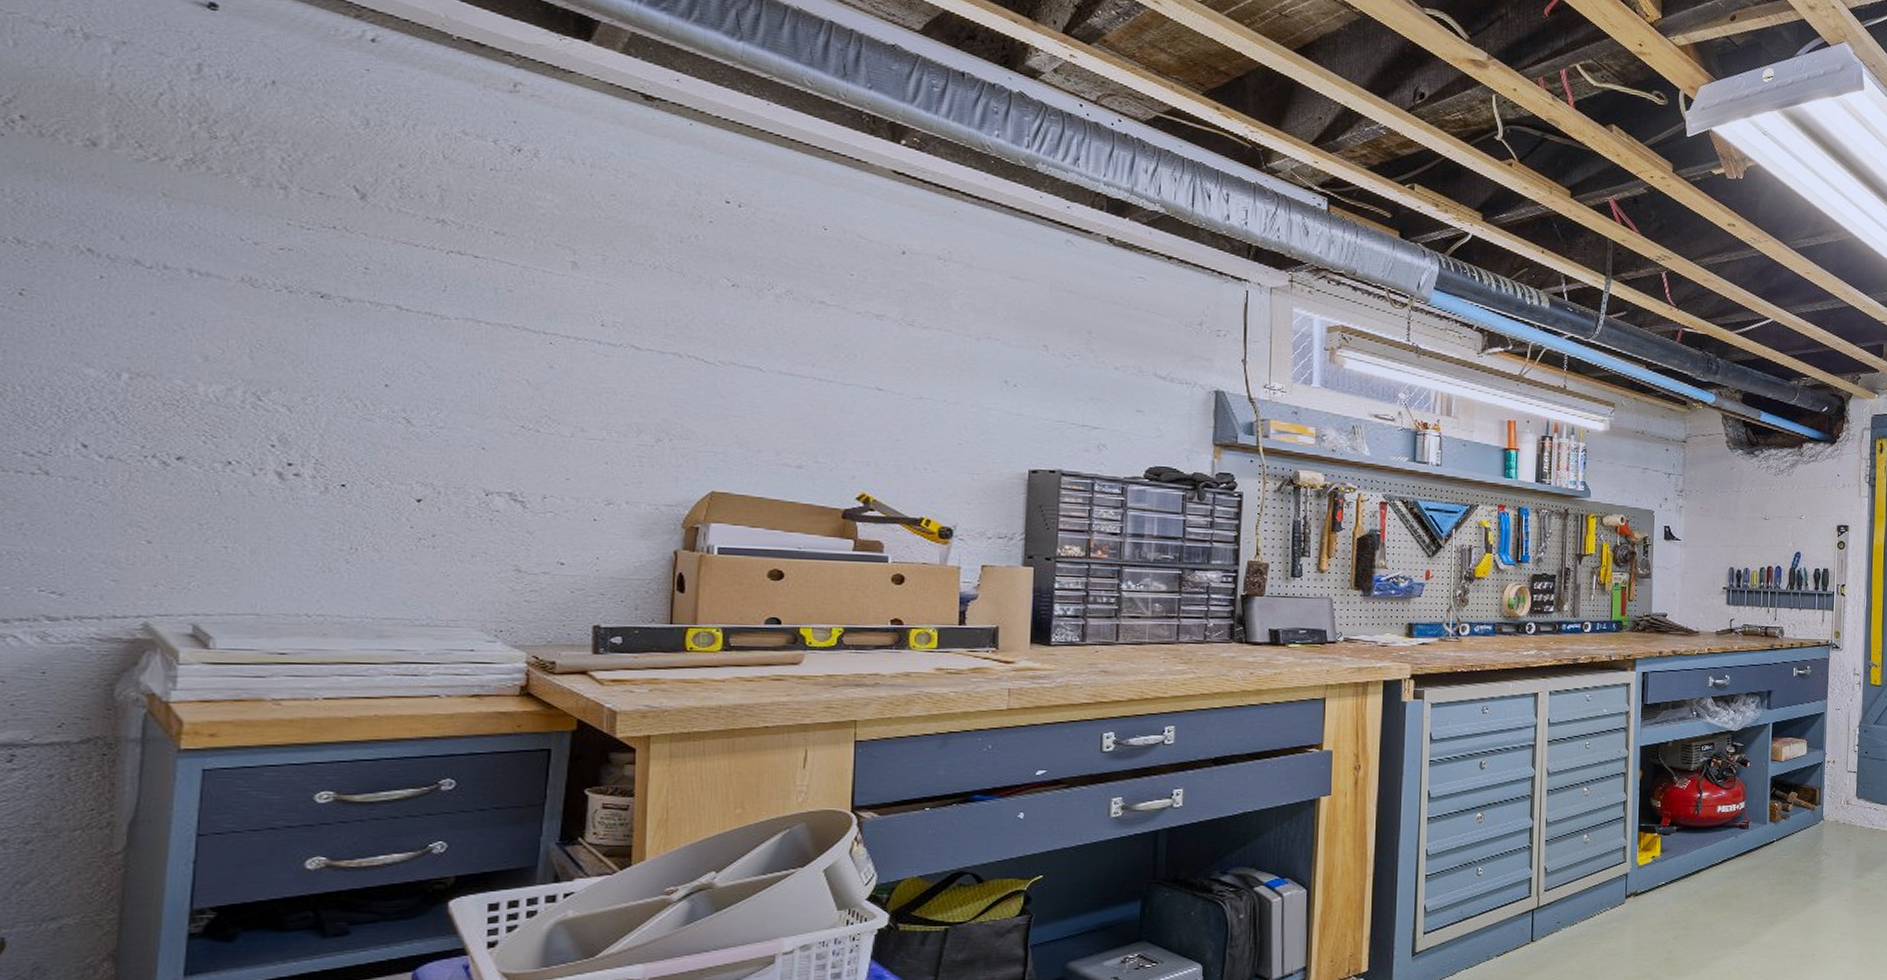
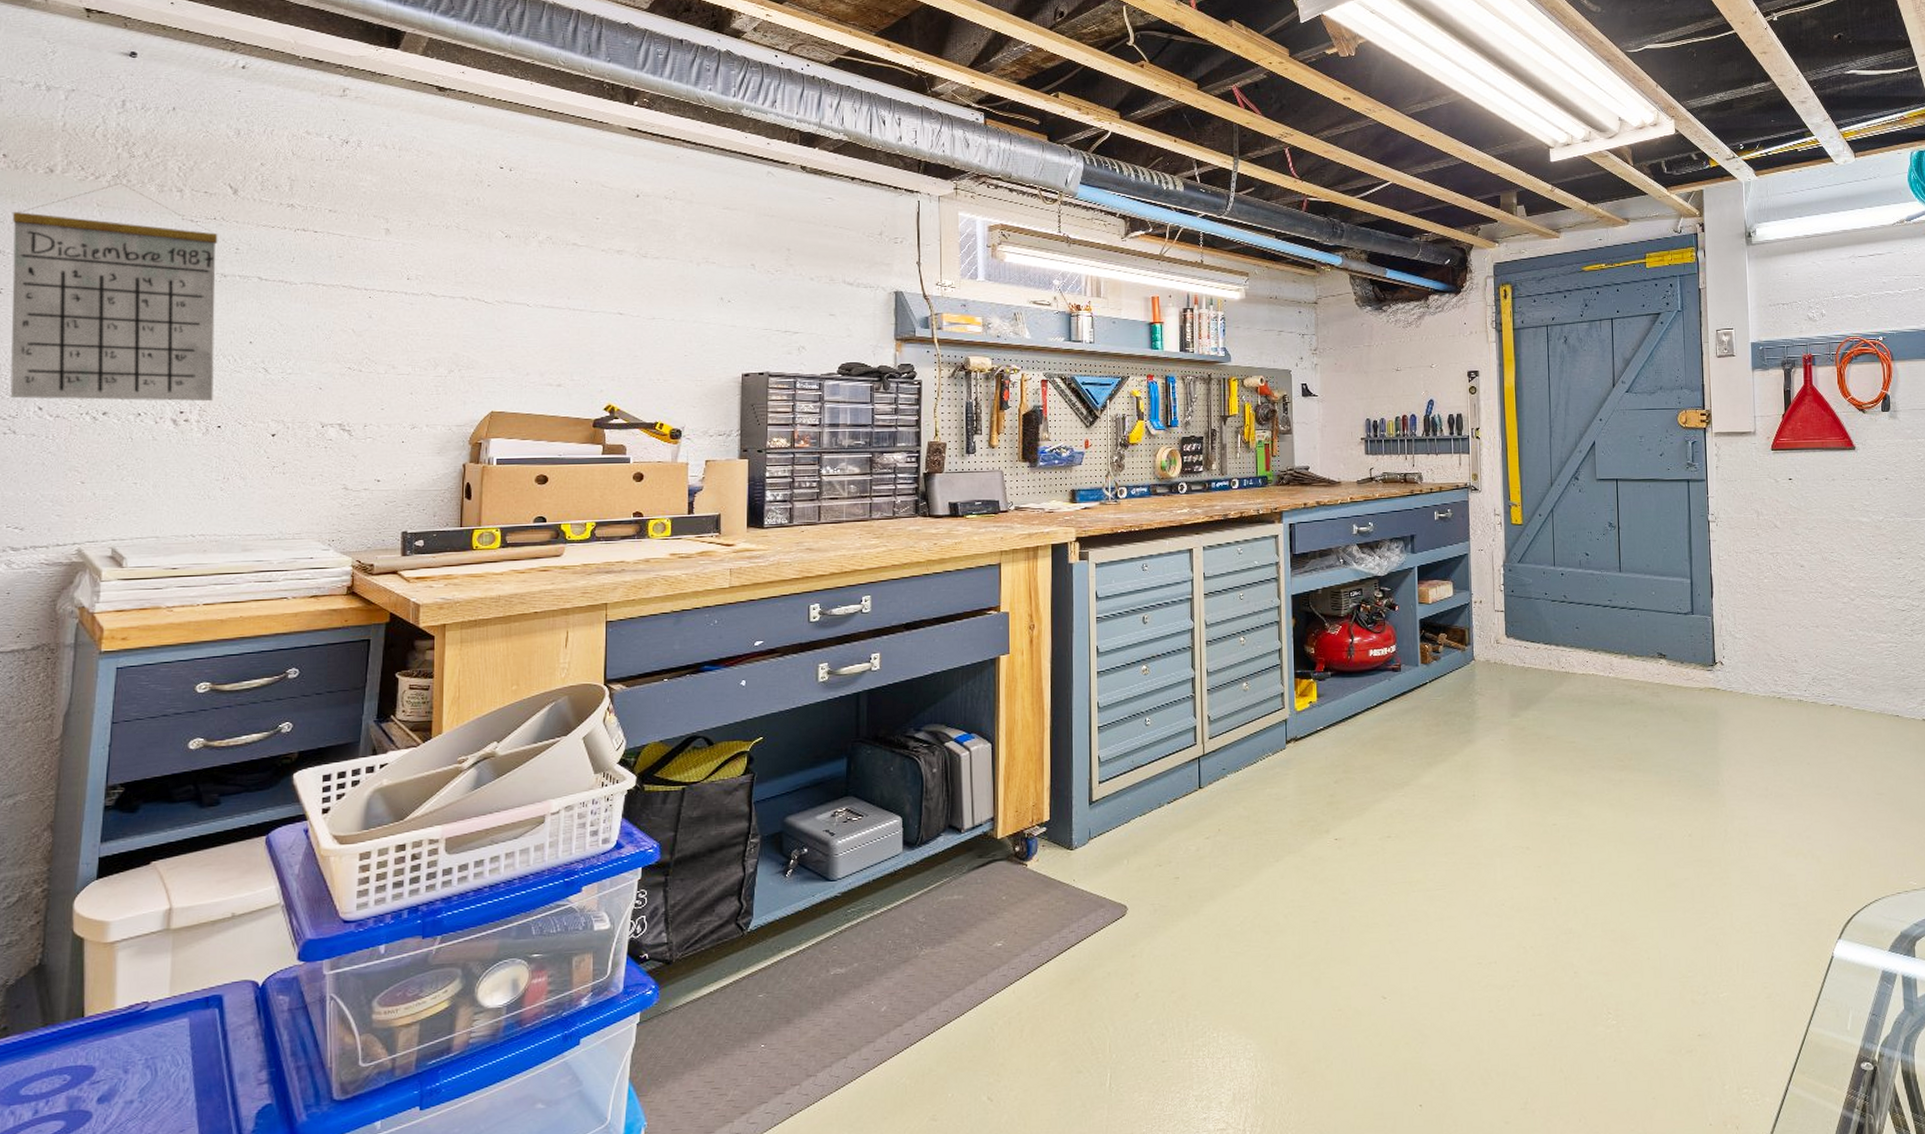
calendar: none [38,169,339,454] -> present [10,183,218,402]

